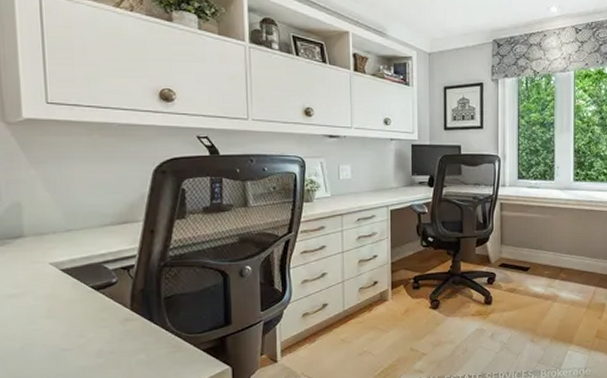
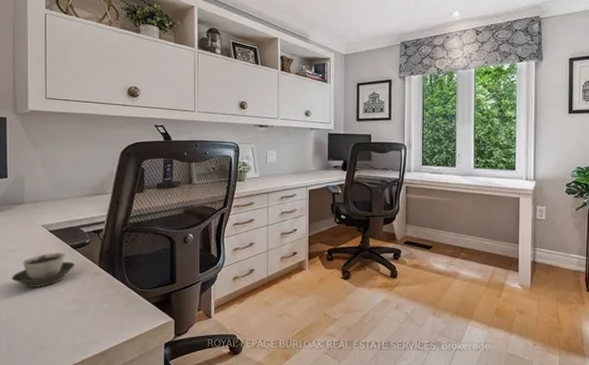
cup: none [11,296,99,342] -> present [12,252,75,288]

